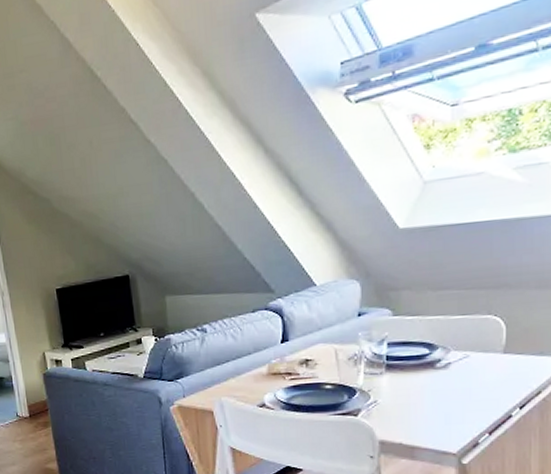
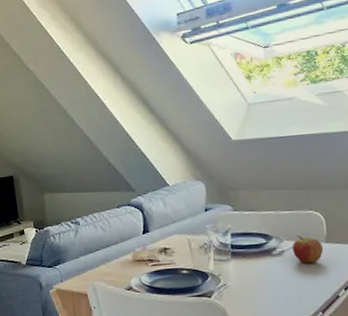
fruit: none [461,345,498,378] -> present [292,236,323,264]

